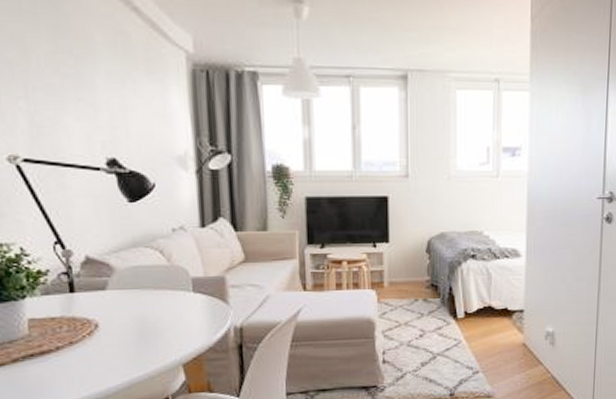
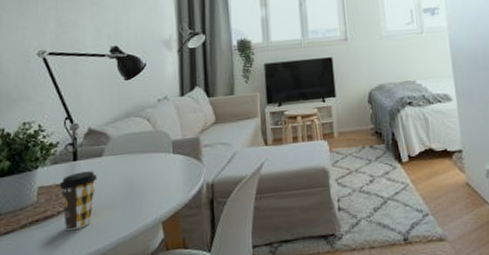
coffee cup: none [54,305,102,368] -> present [59,171,97,231]

